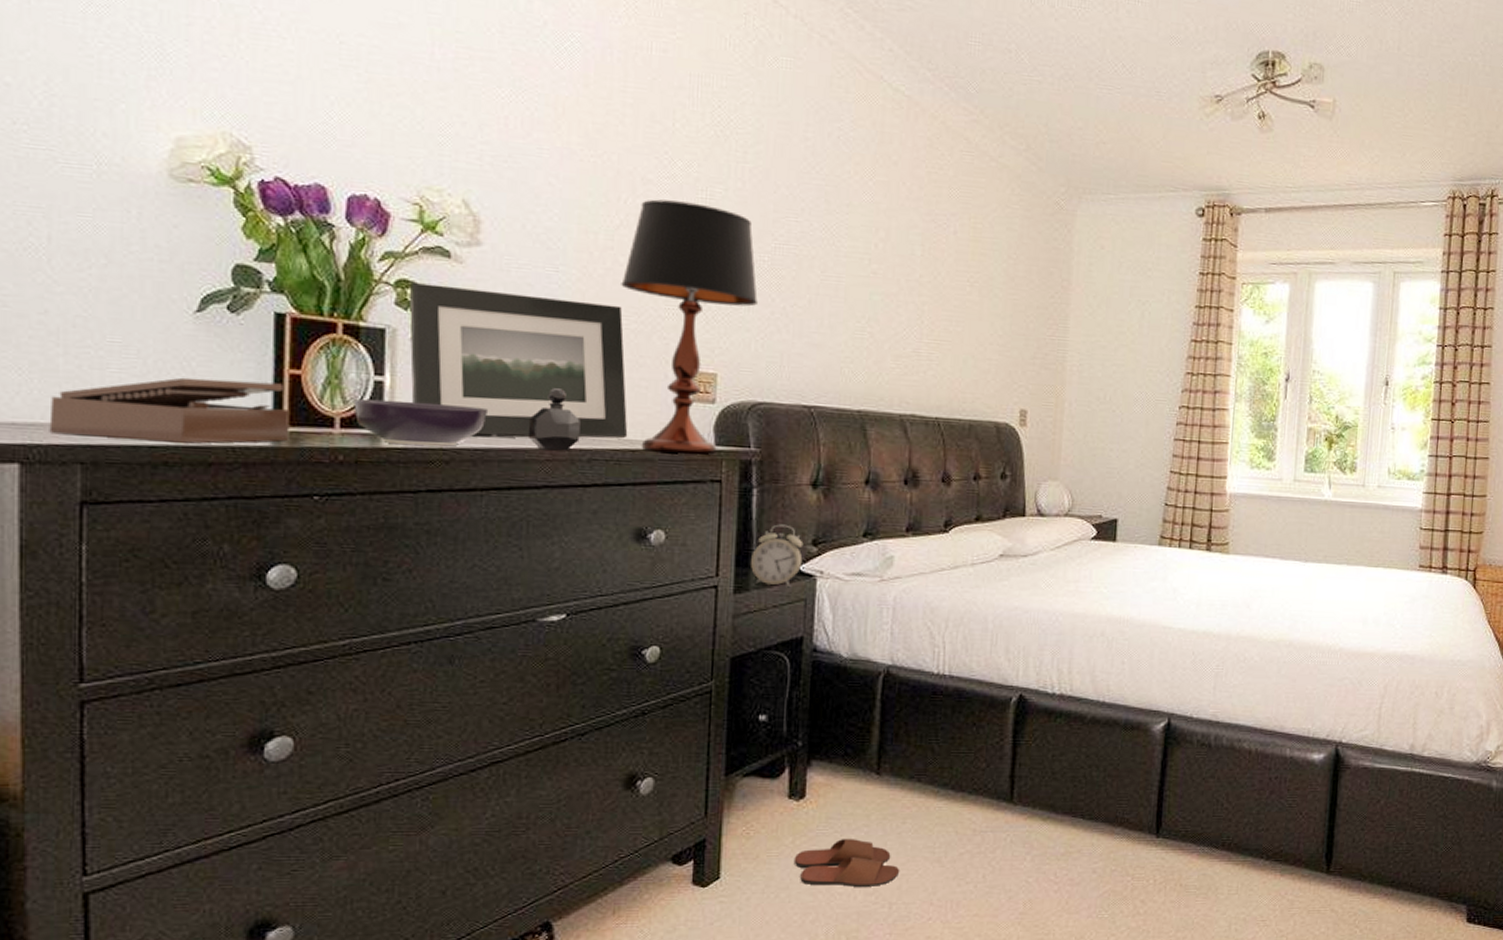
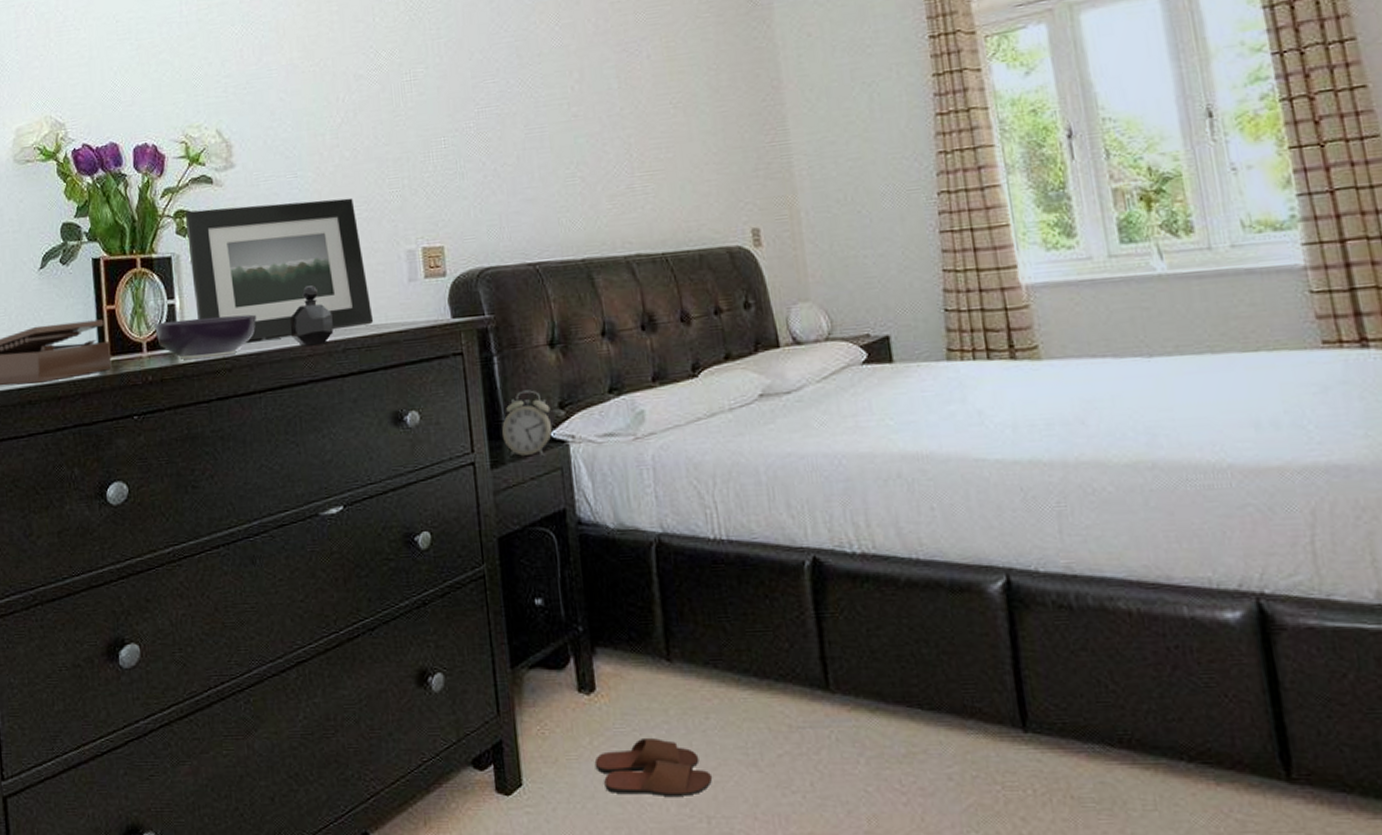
table lamp: present [621,199,758,456] -> none [349,86,470,334]

